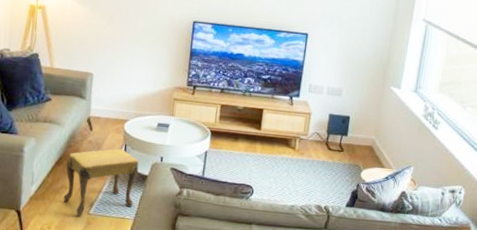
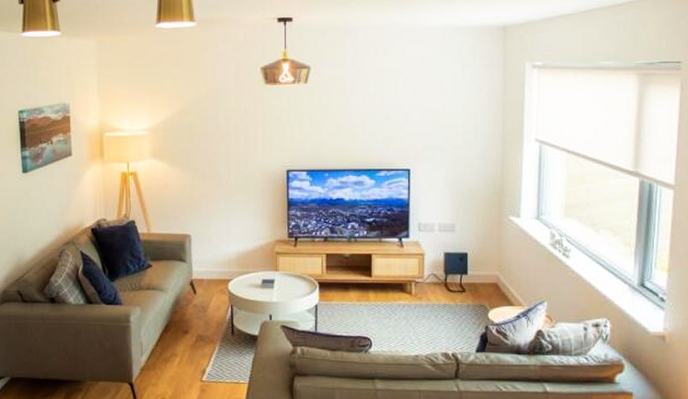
footstool: present [63,148,139,217] -> none [174,309,247,384]

